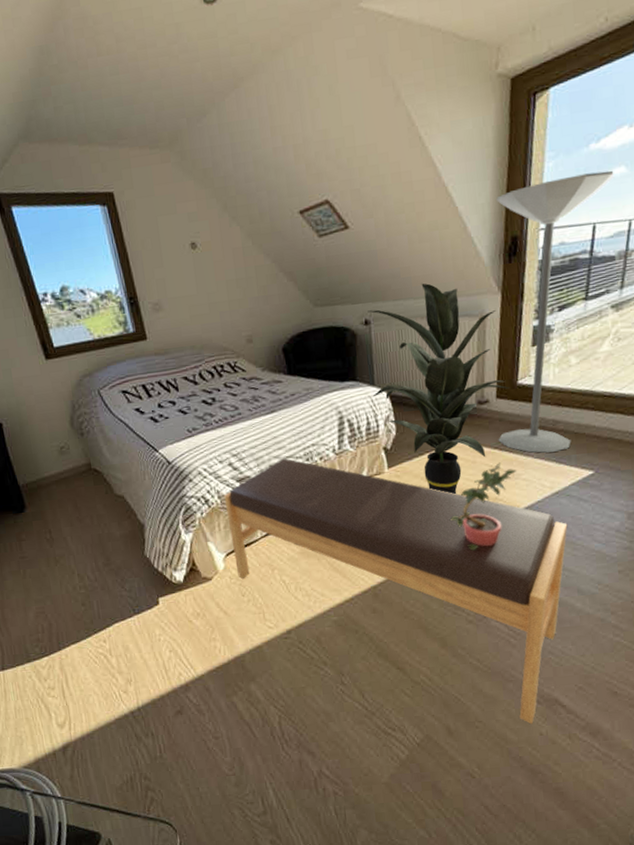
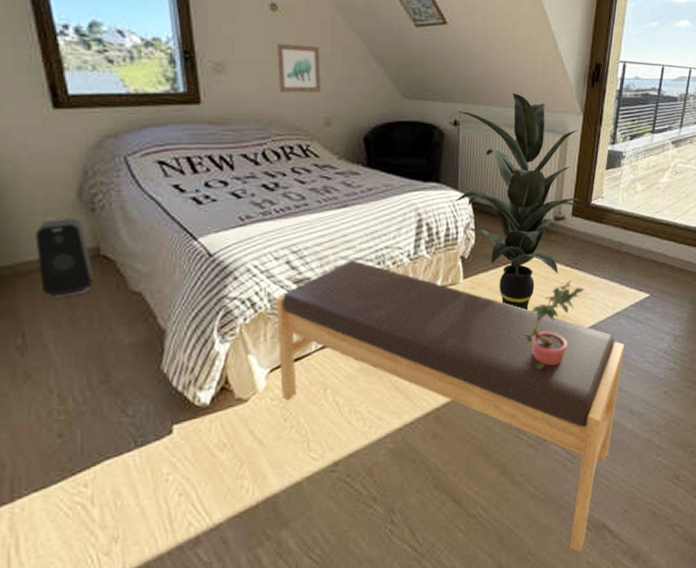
speaker: none [47,442,89,505] -> present [35,218,93,300]
wall art: none [200,273,241,320] -> present [277,43,321,93]
floor lamp: present [496,170,614,453] -> none [570,19,681,274]

